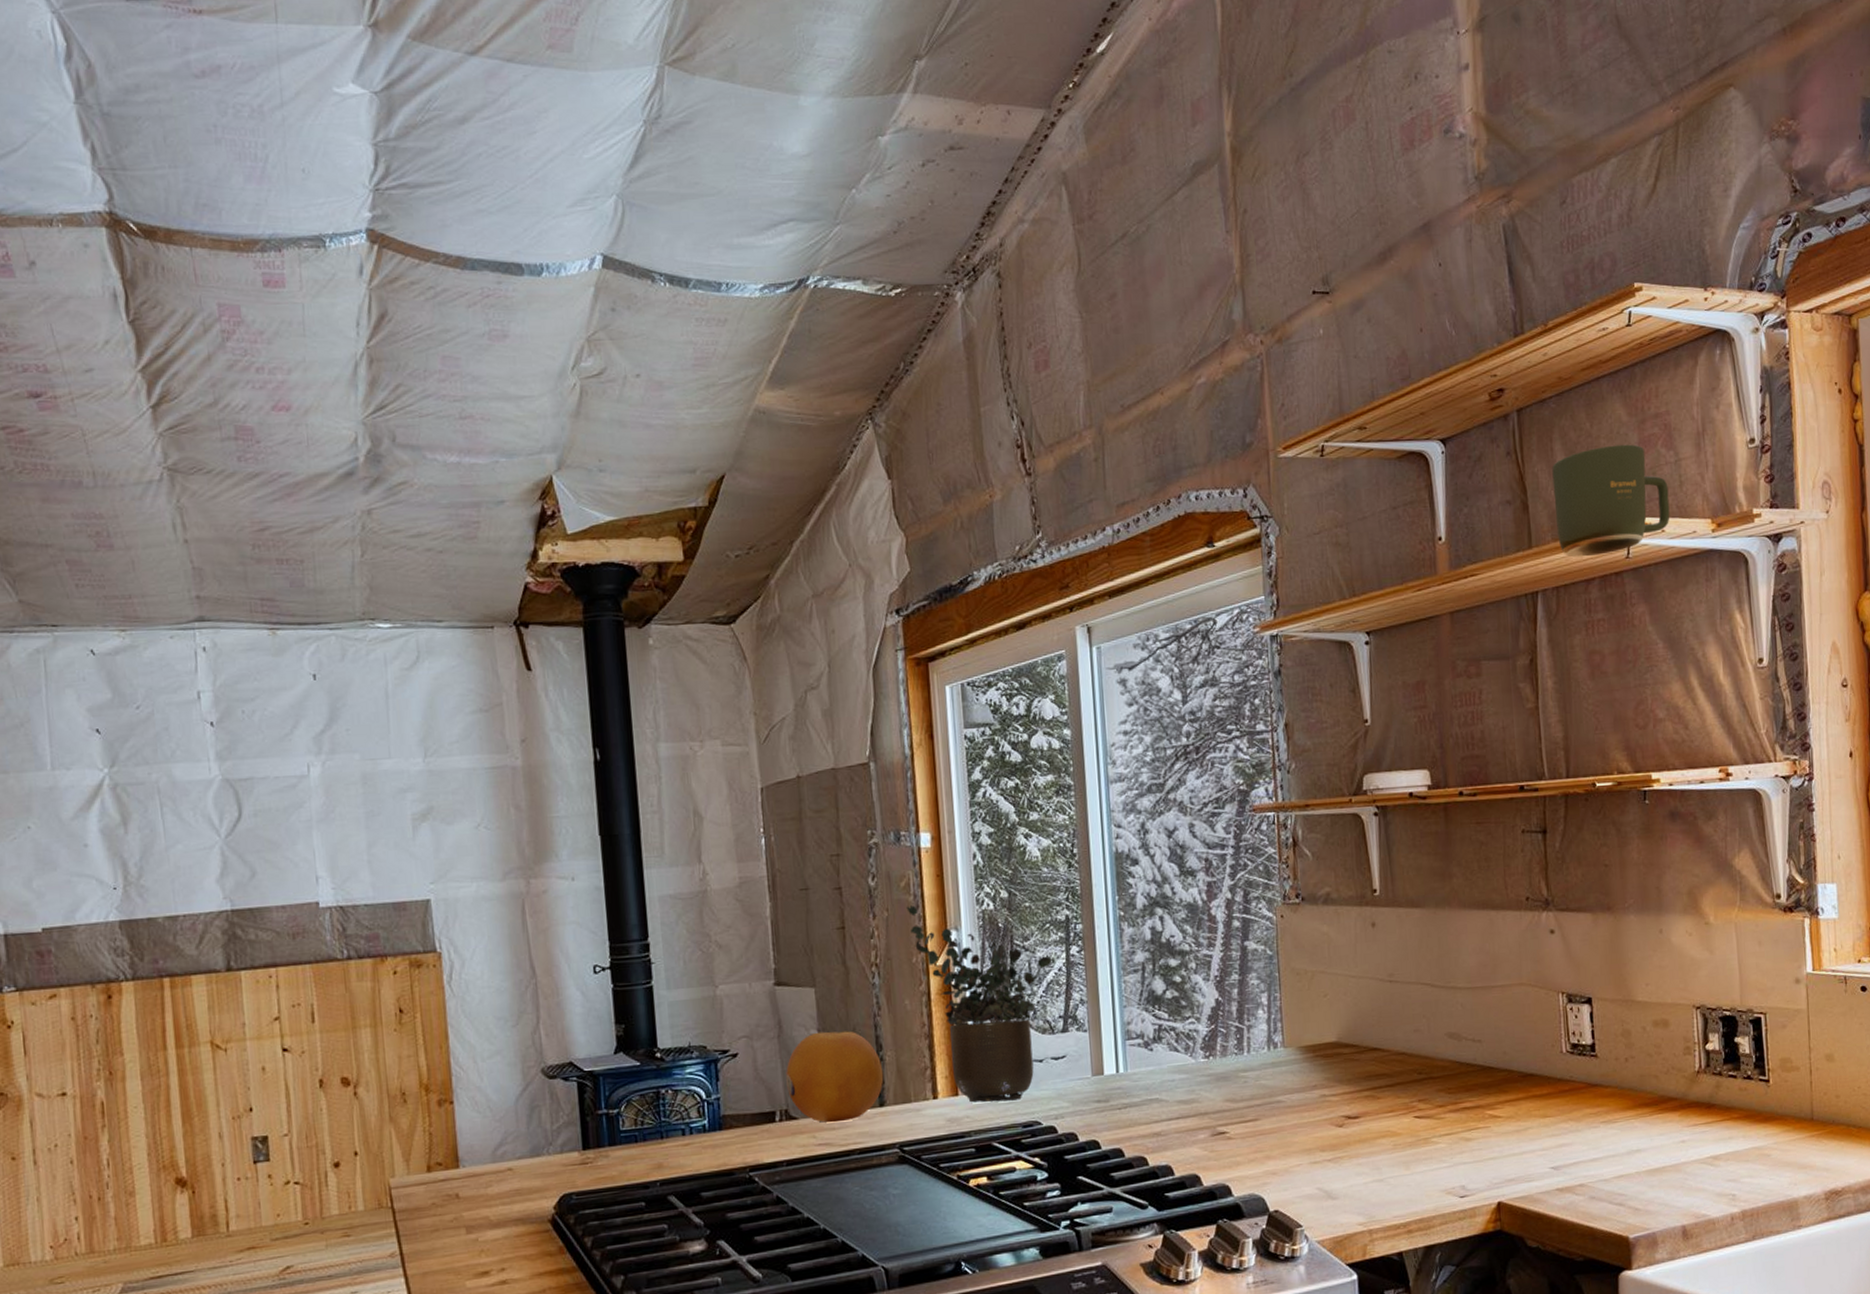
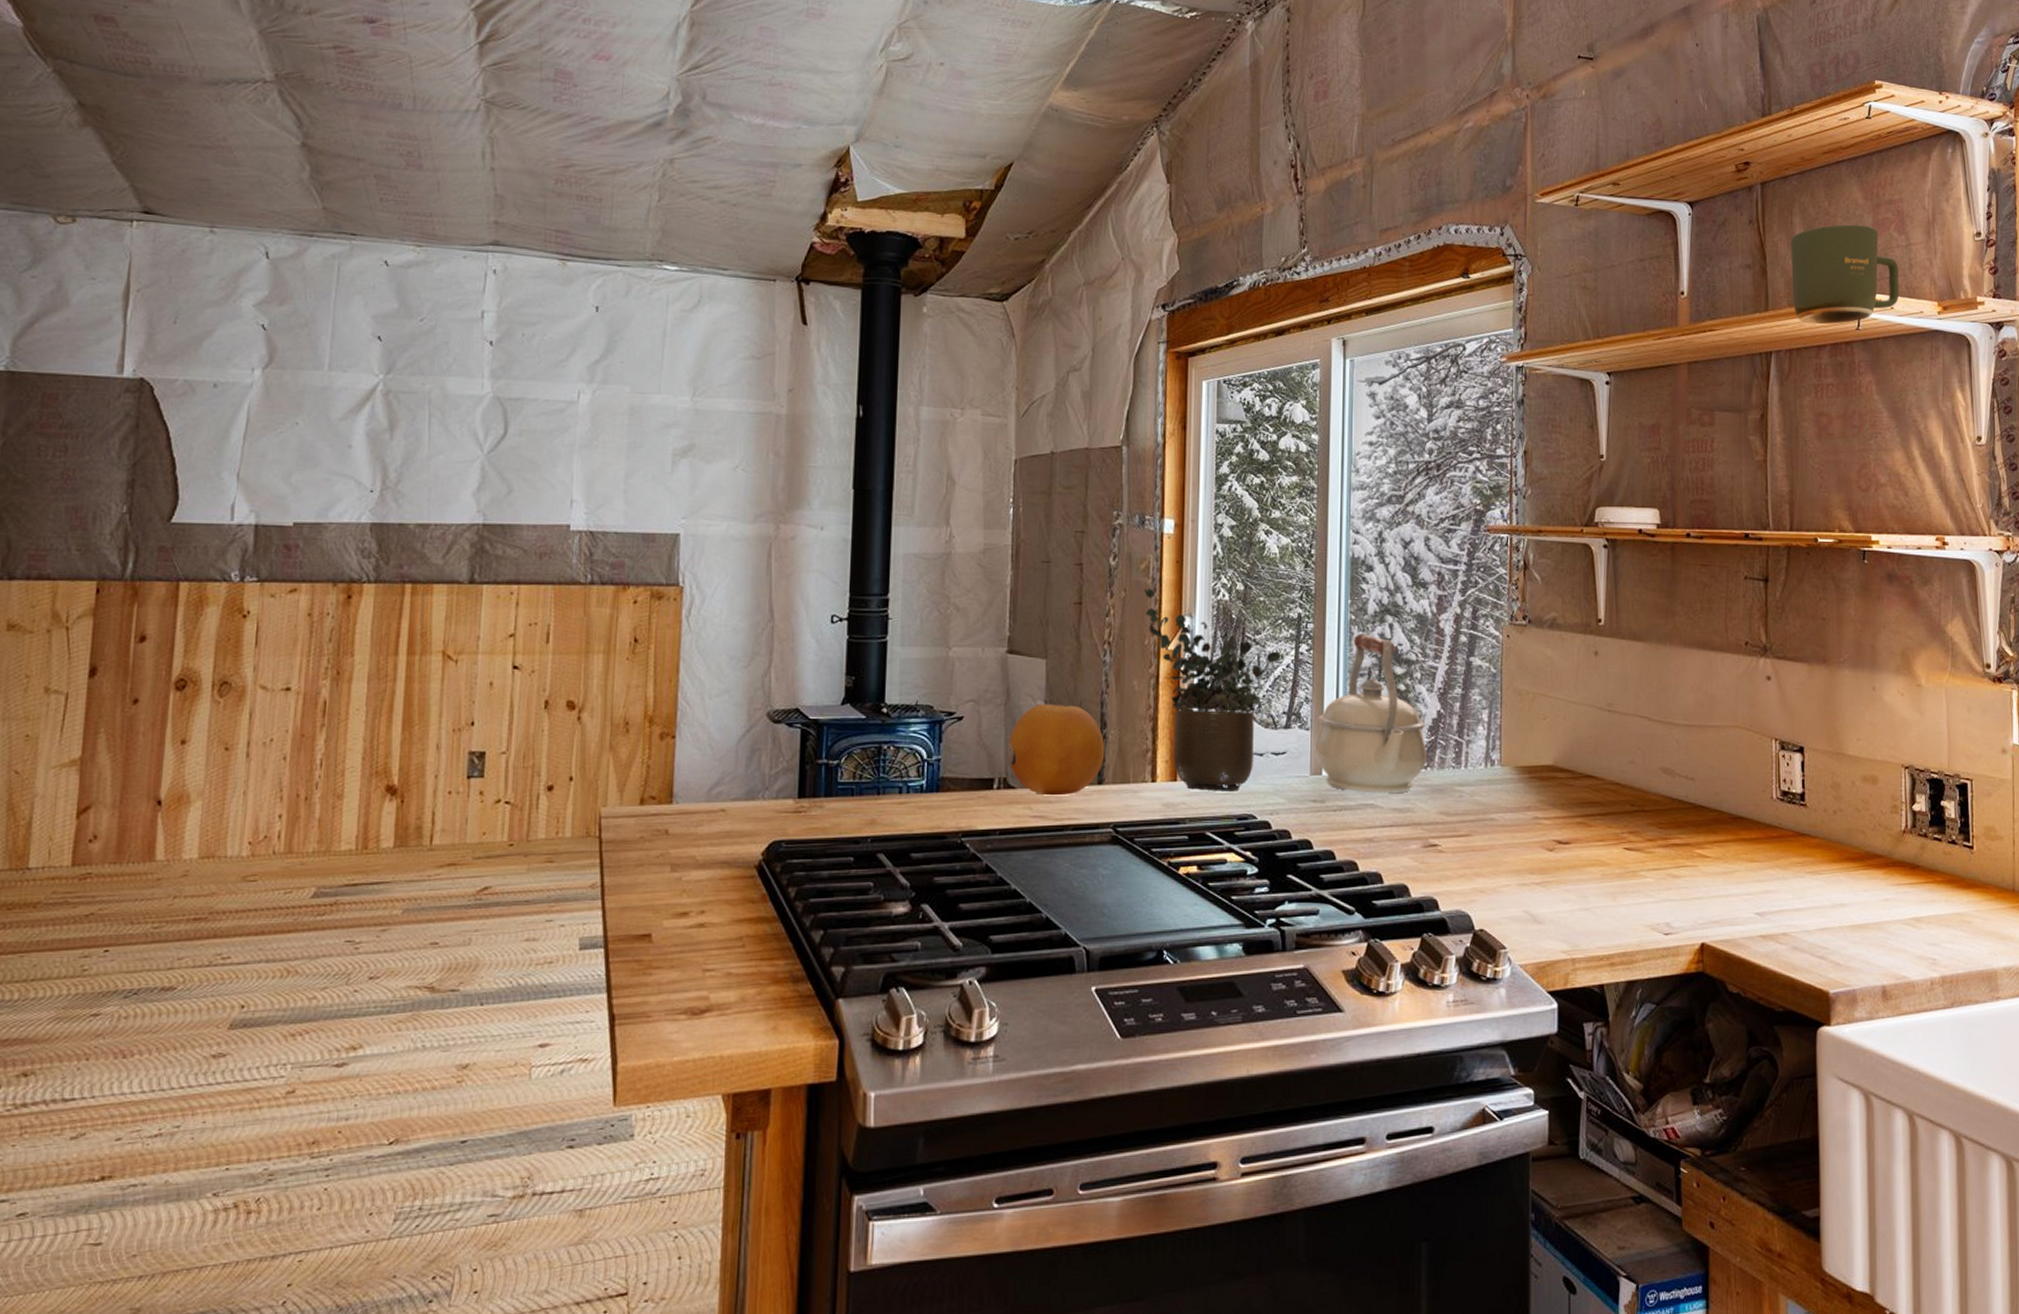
kettle: none [1093,928,1208,1089] -> present [1314,632,1426,794]

